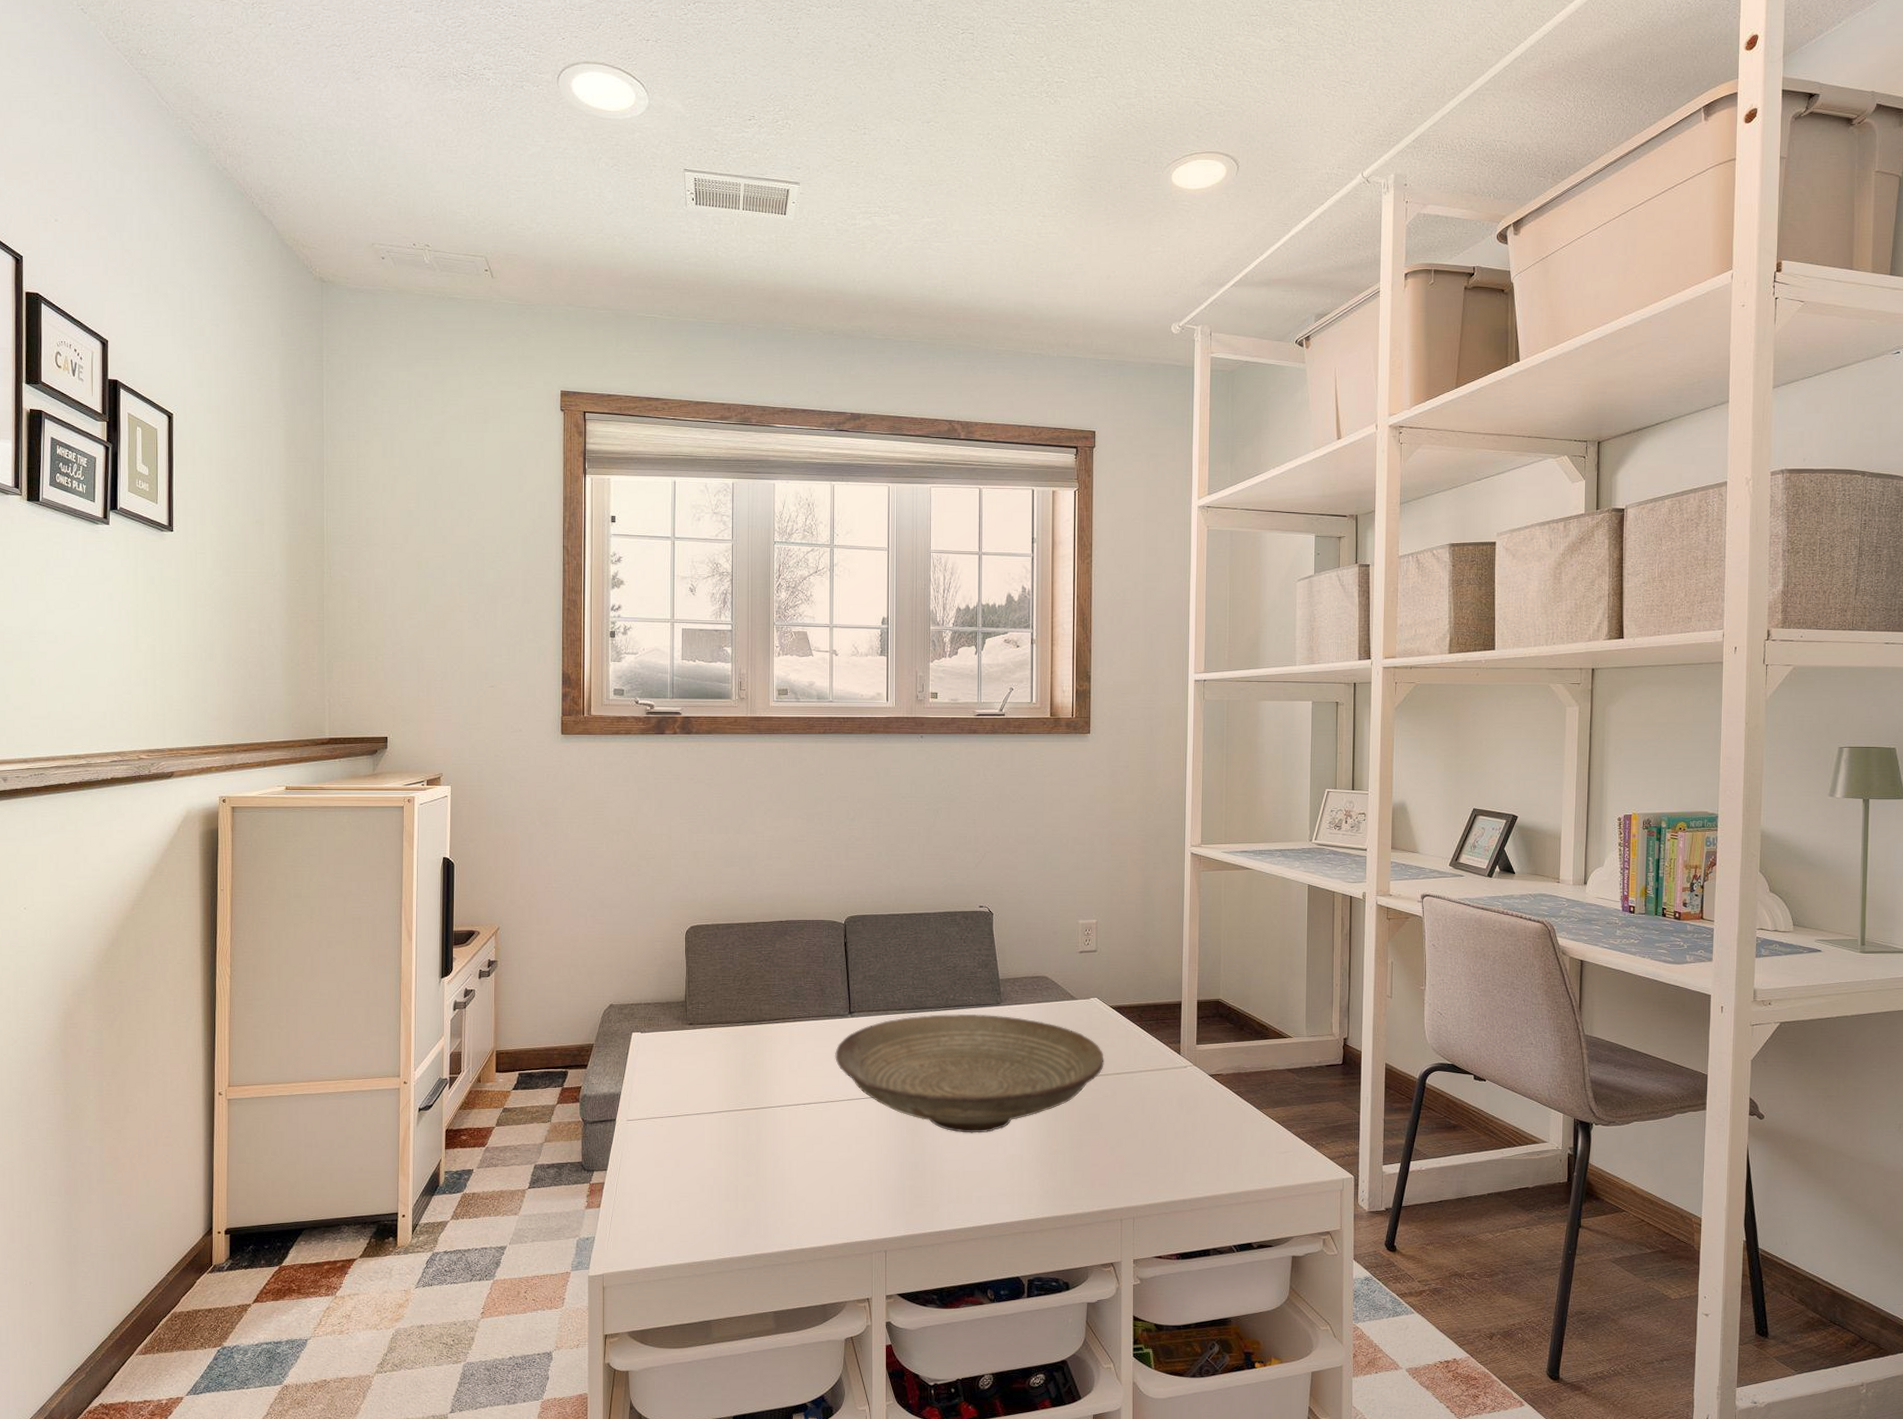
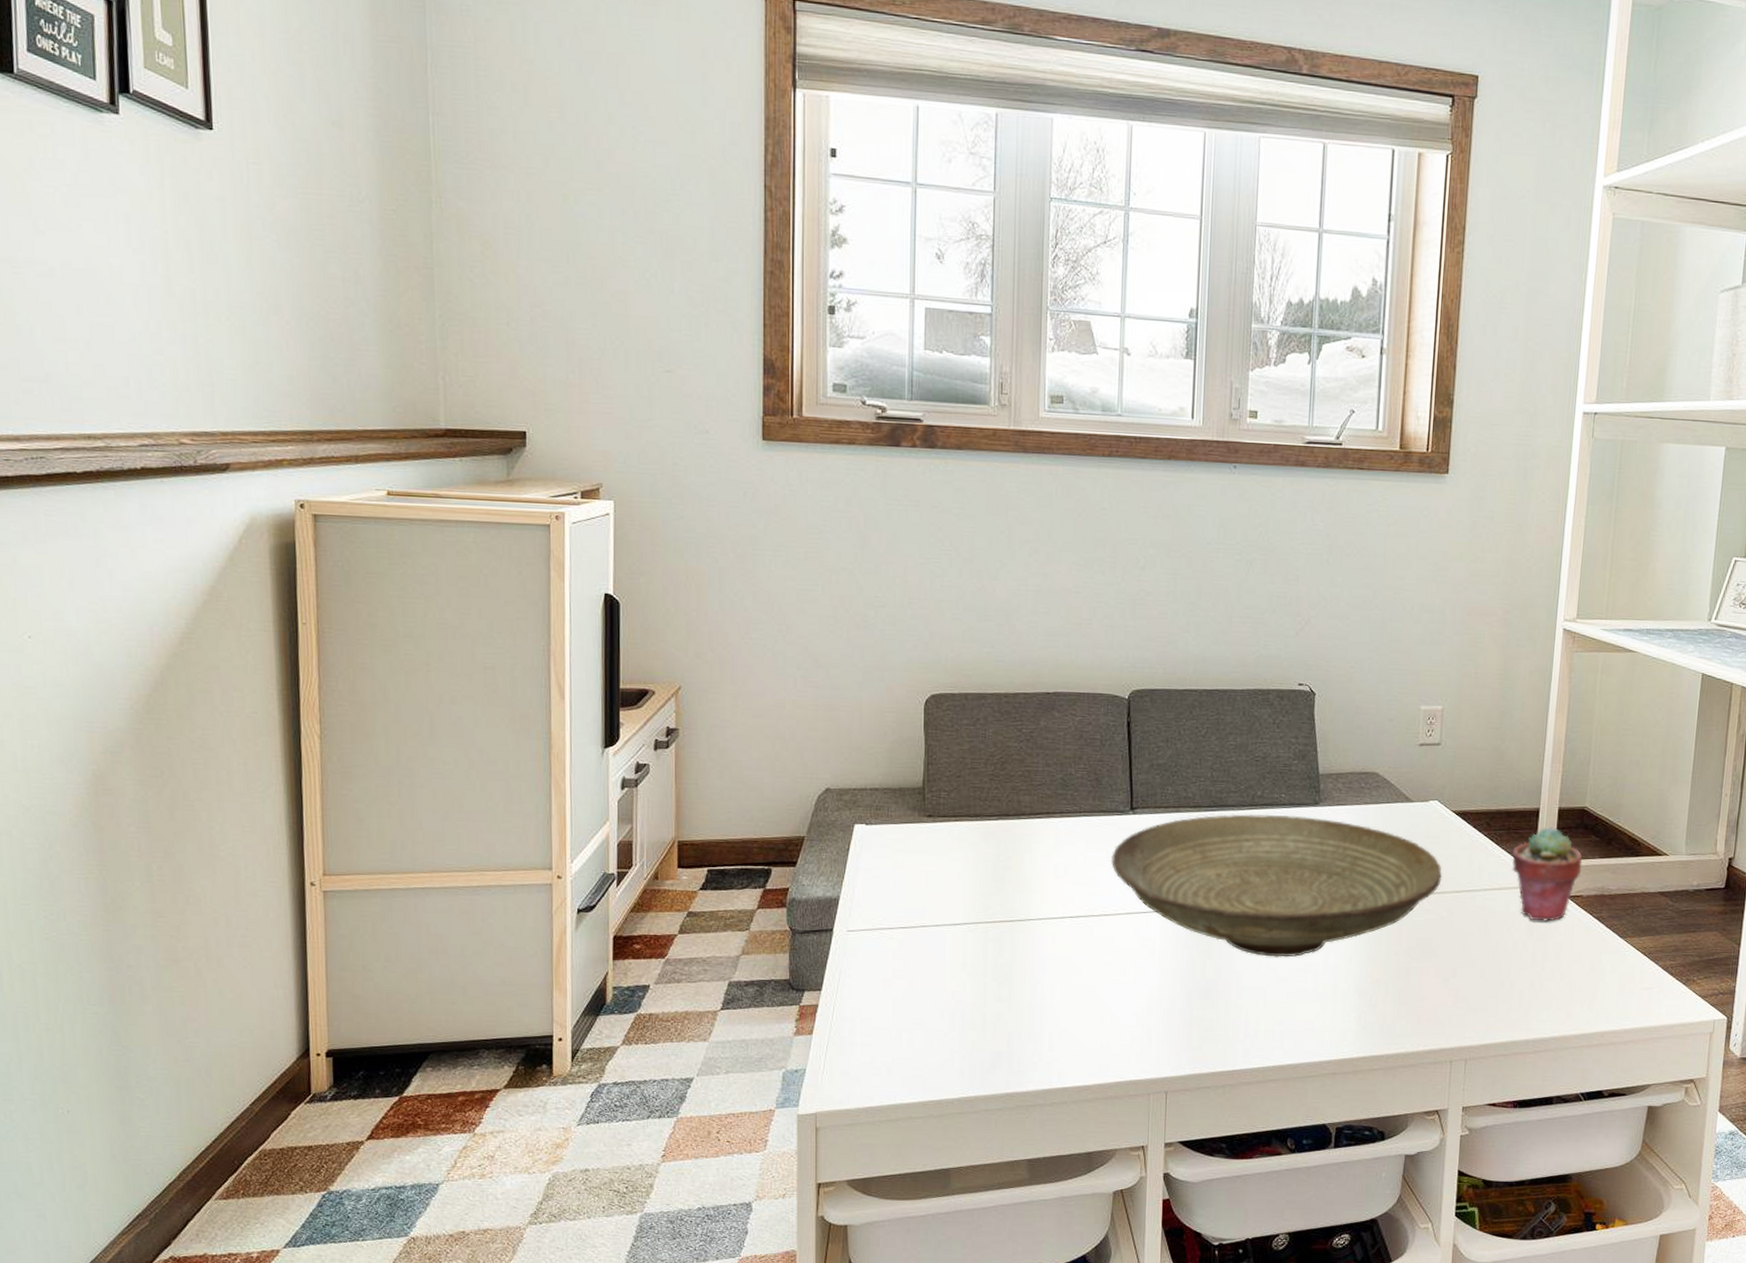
potted succulent: none [1161,1016,1220,1097] -> present [1512,827,1583,922]

